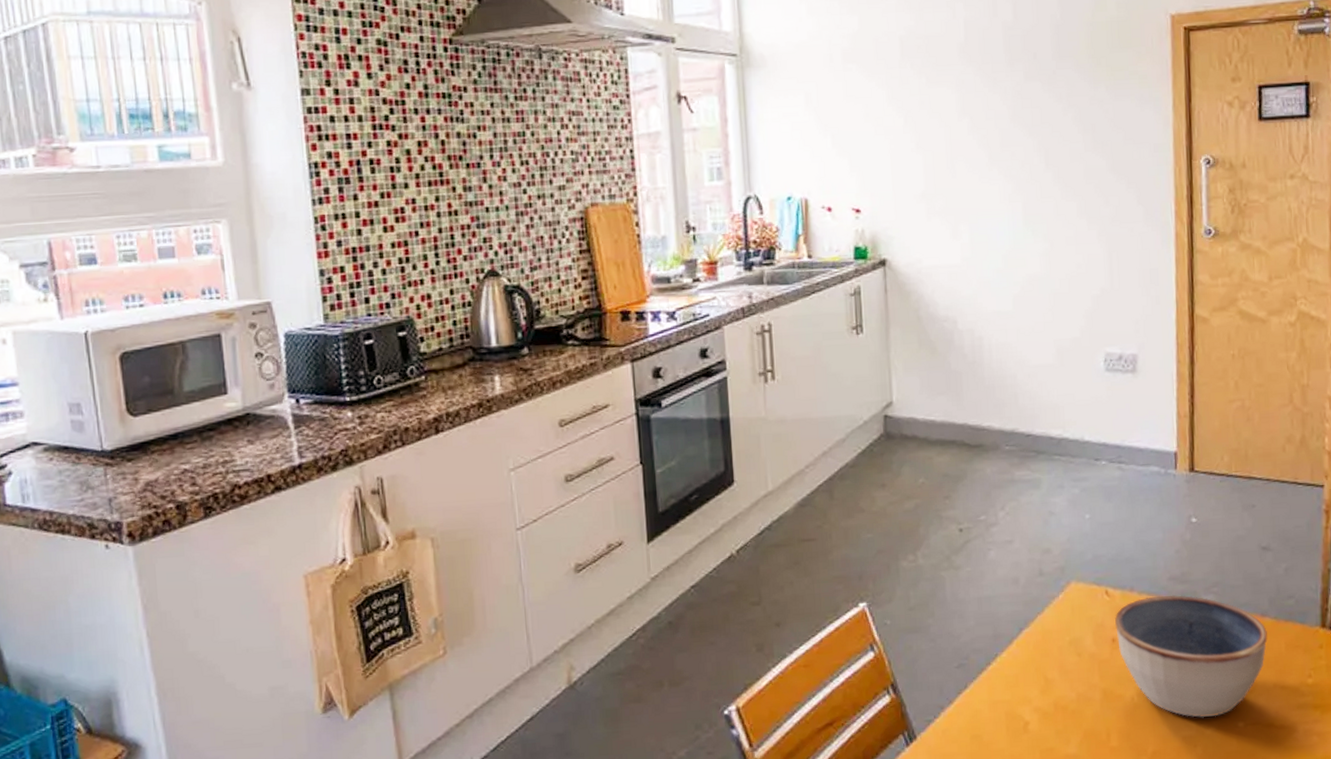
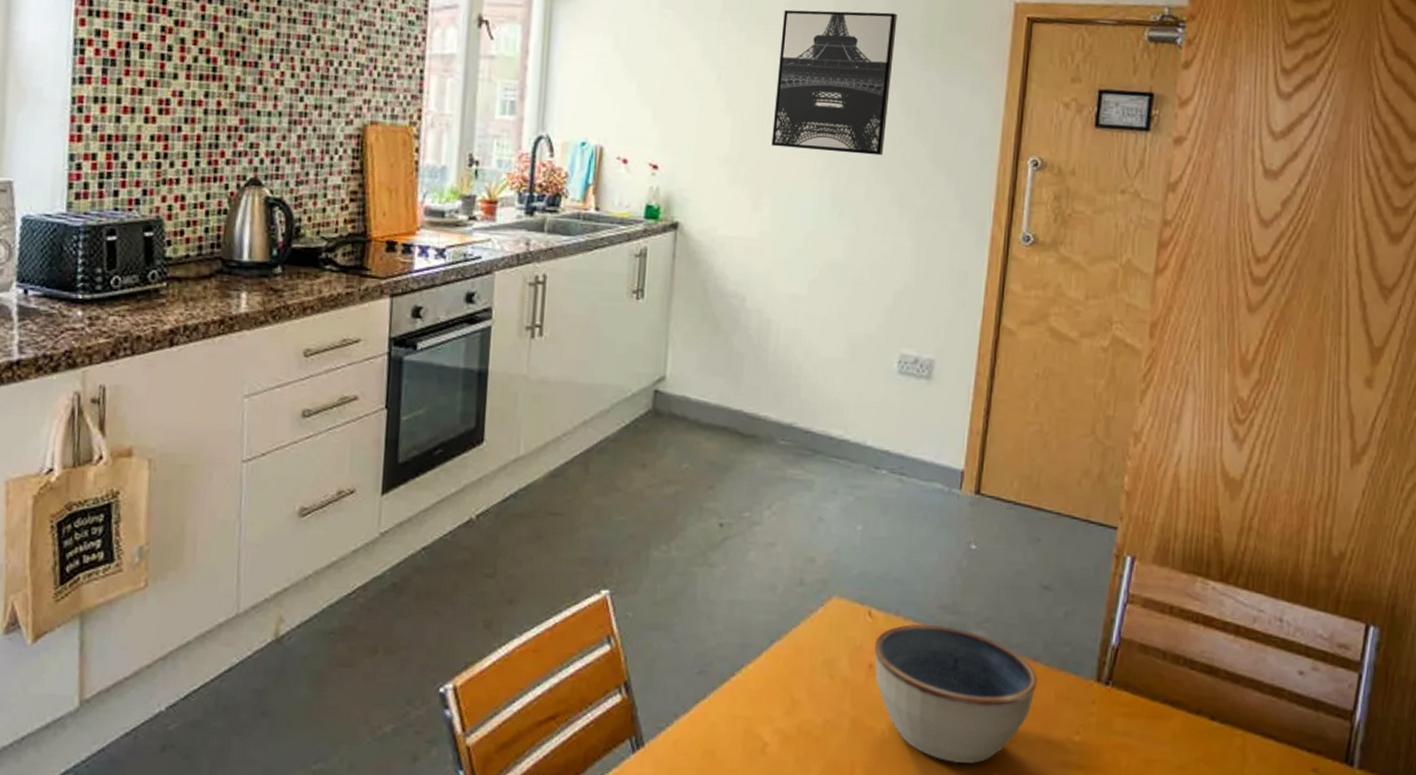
wall art: none [958,39,1066,178] -> present [771,9,897,156]

